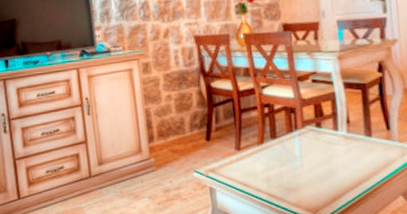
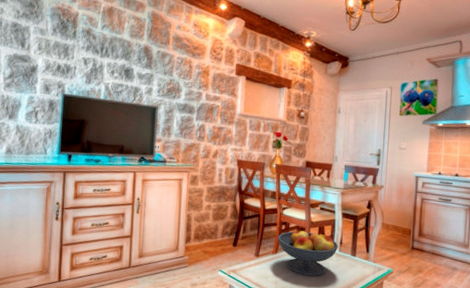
fruit bowl: none [260,111,346,168] -> present [277,229,339,276]

